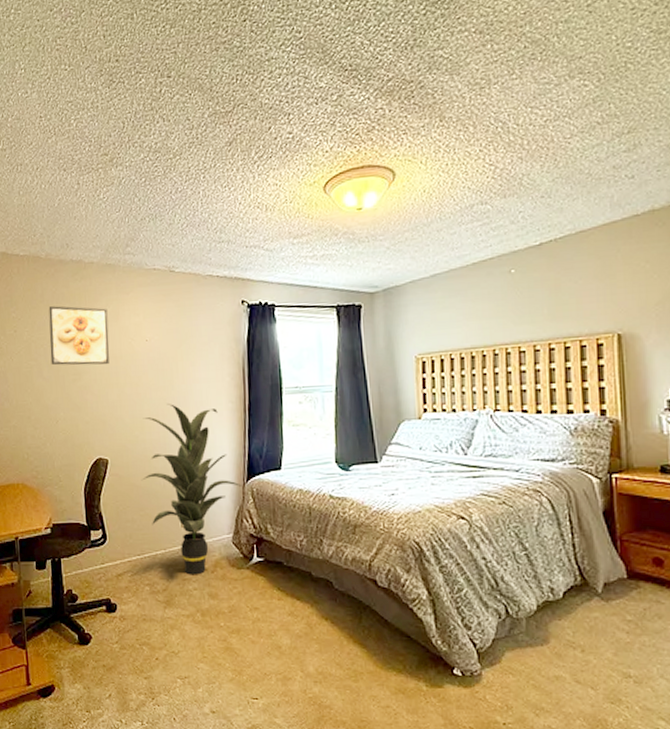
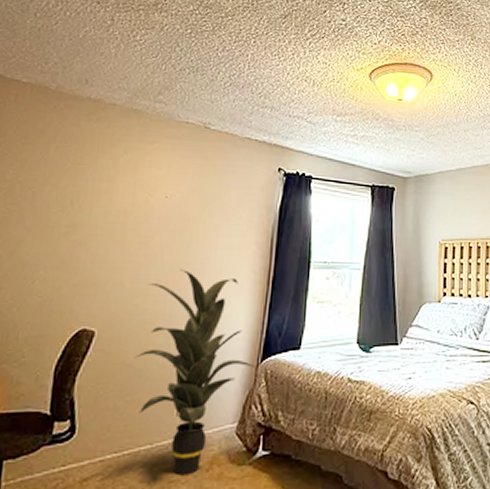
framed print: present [48,306,110,366] -> none [38,145,124,220]

